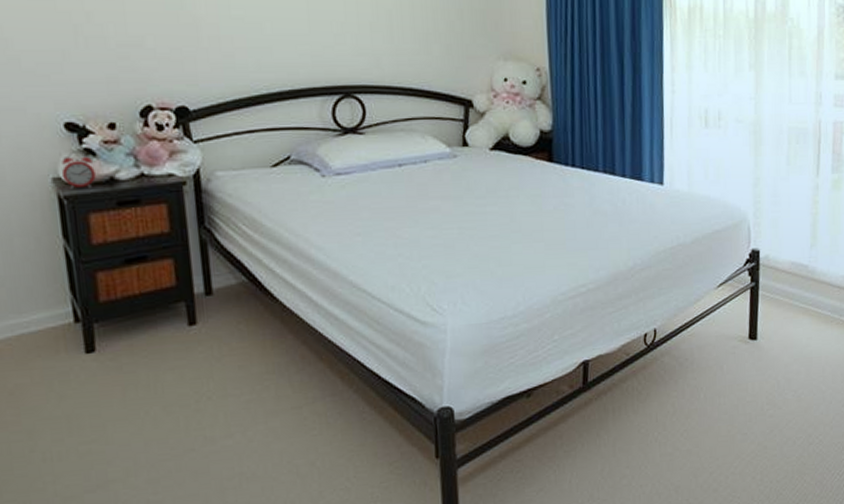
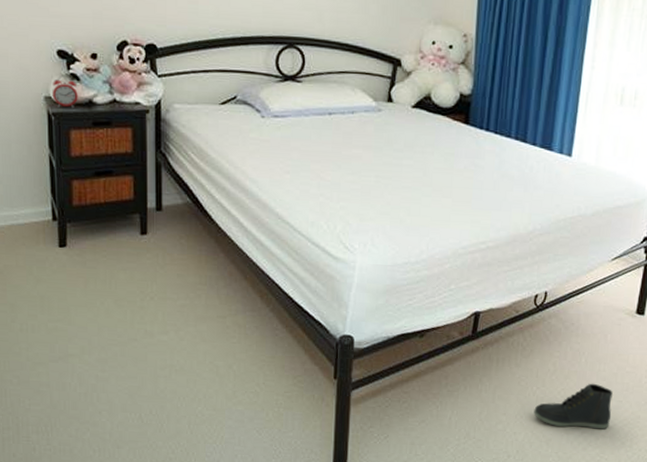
sneaker: none [658,418,738,472] -> present [533,383,613,430]

